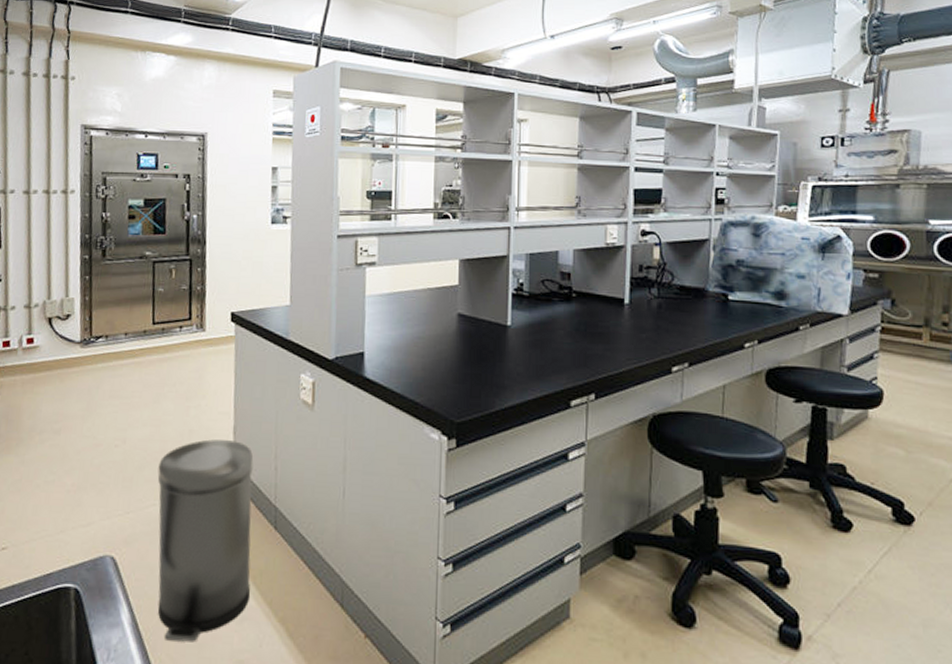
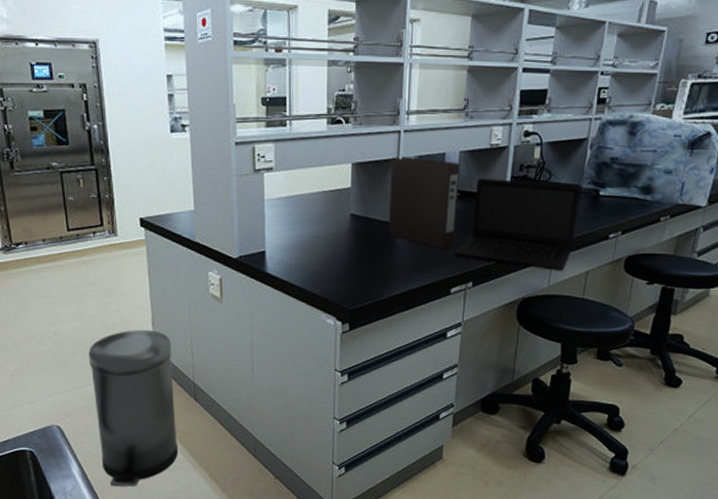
binder: none [498,253,575,357] -> present [387,156,460,250]
laptop: none [572,279,708,386] -> present [454,178,581,272]

